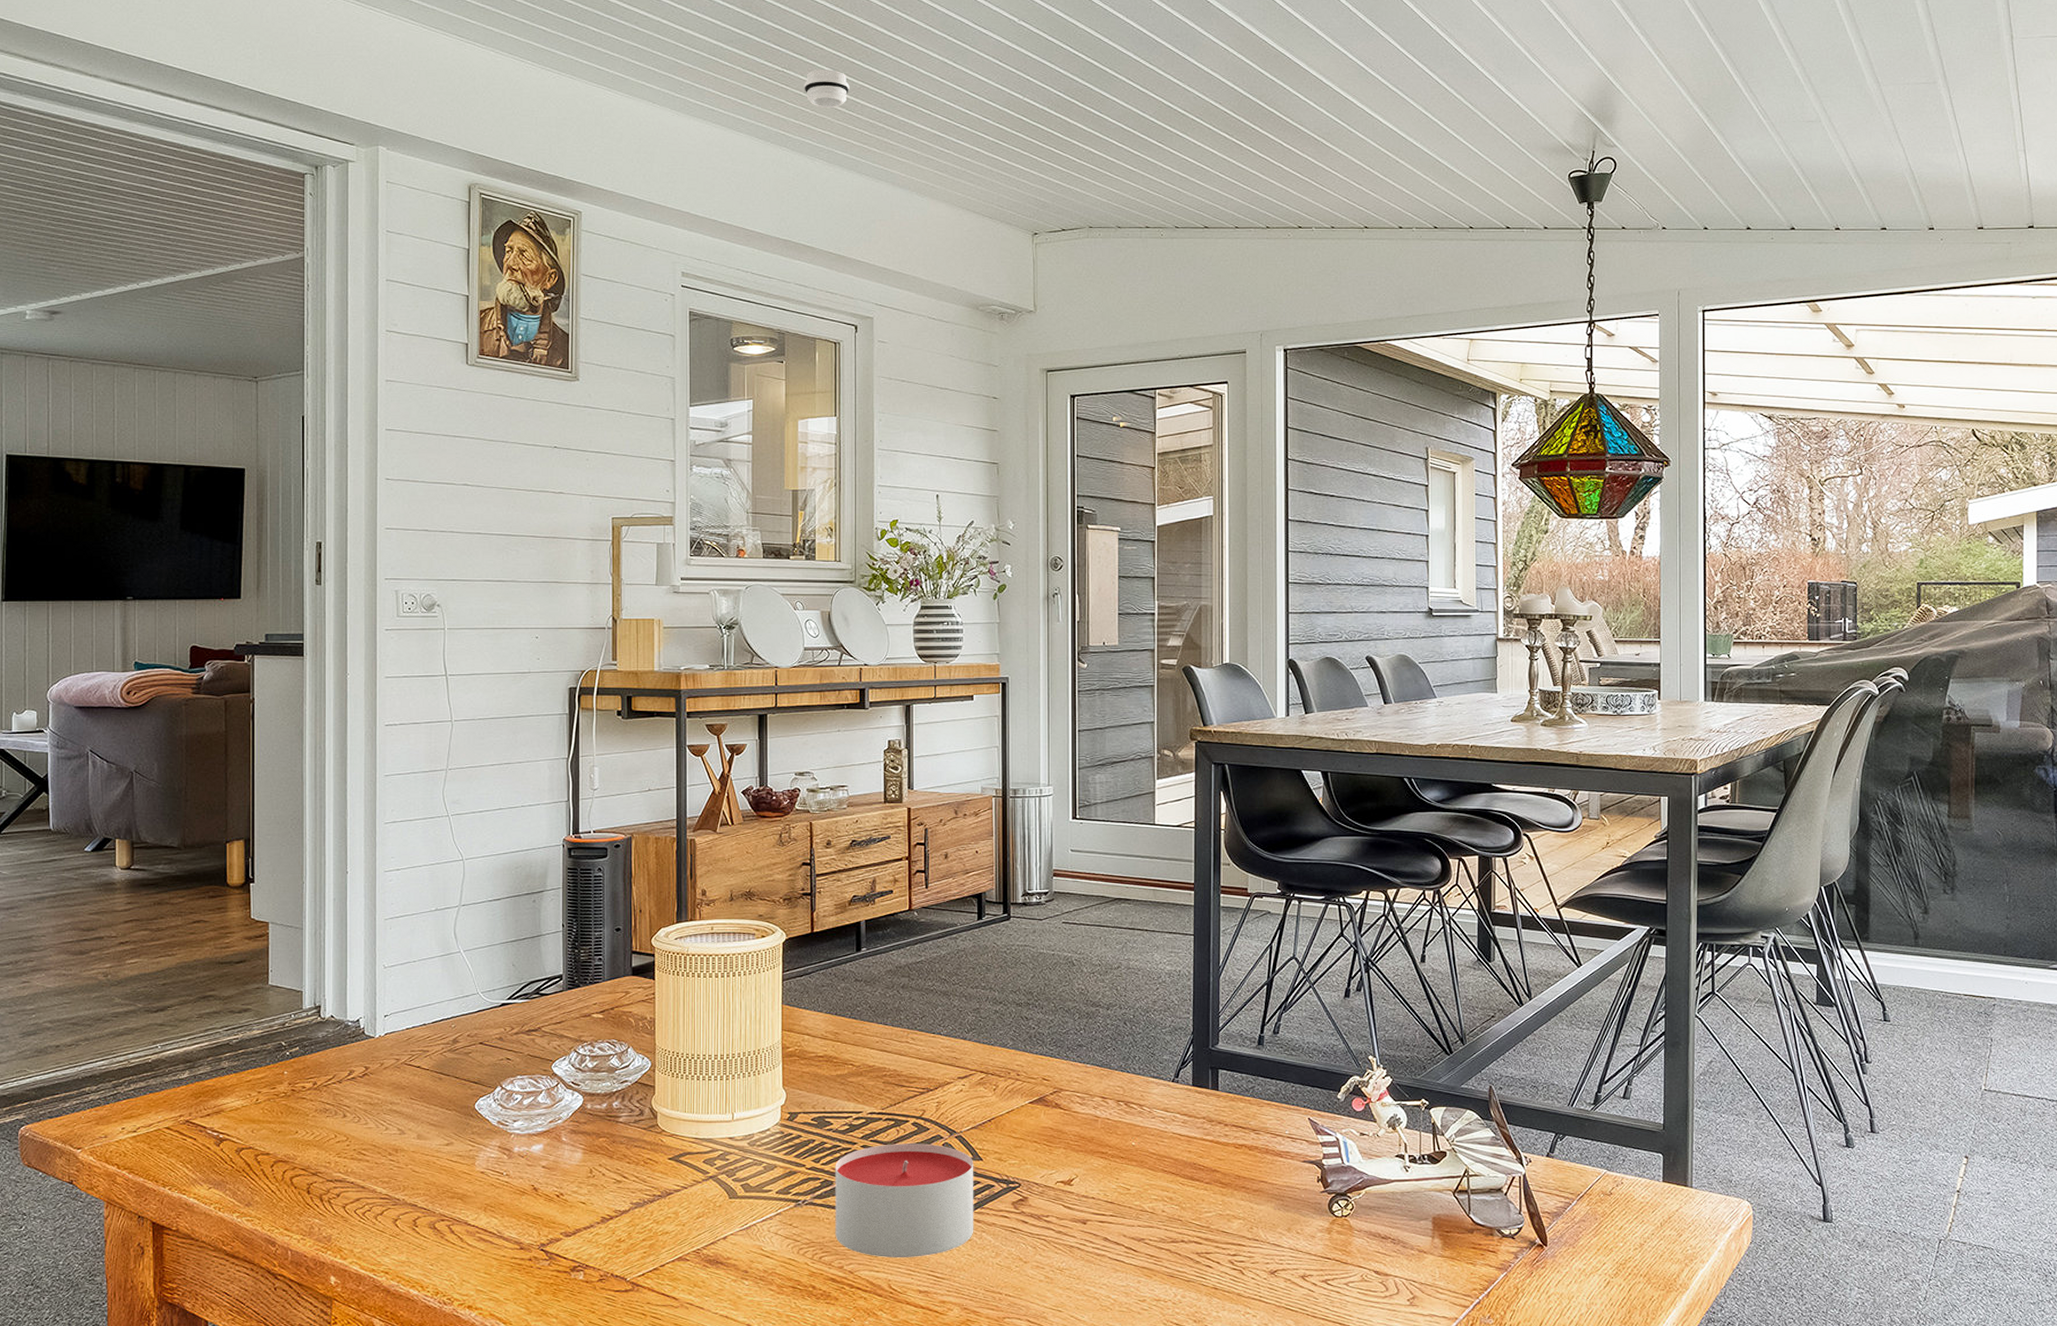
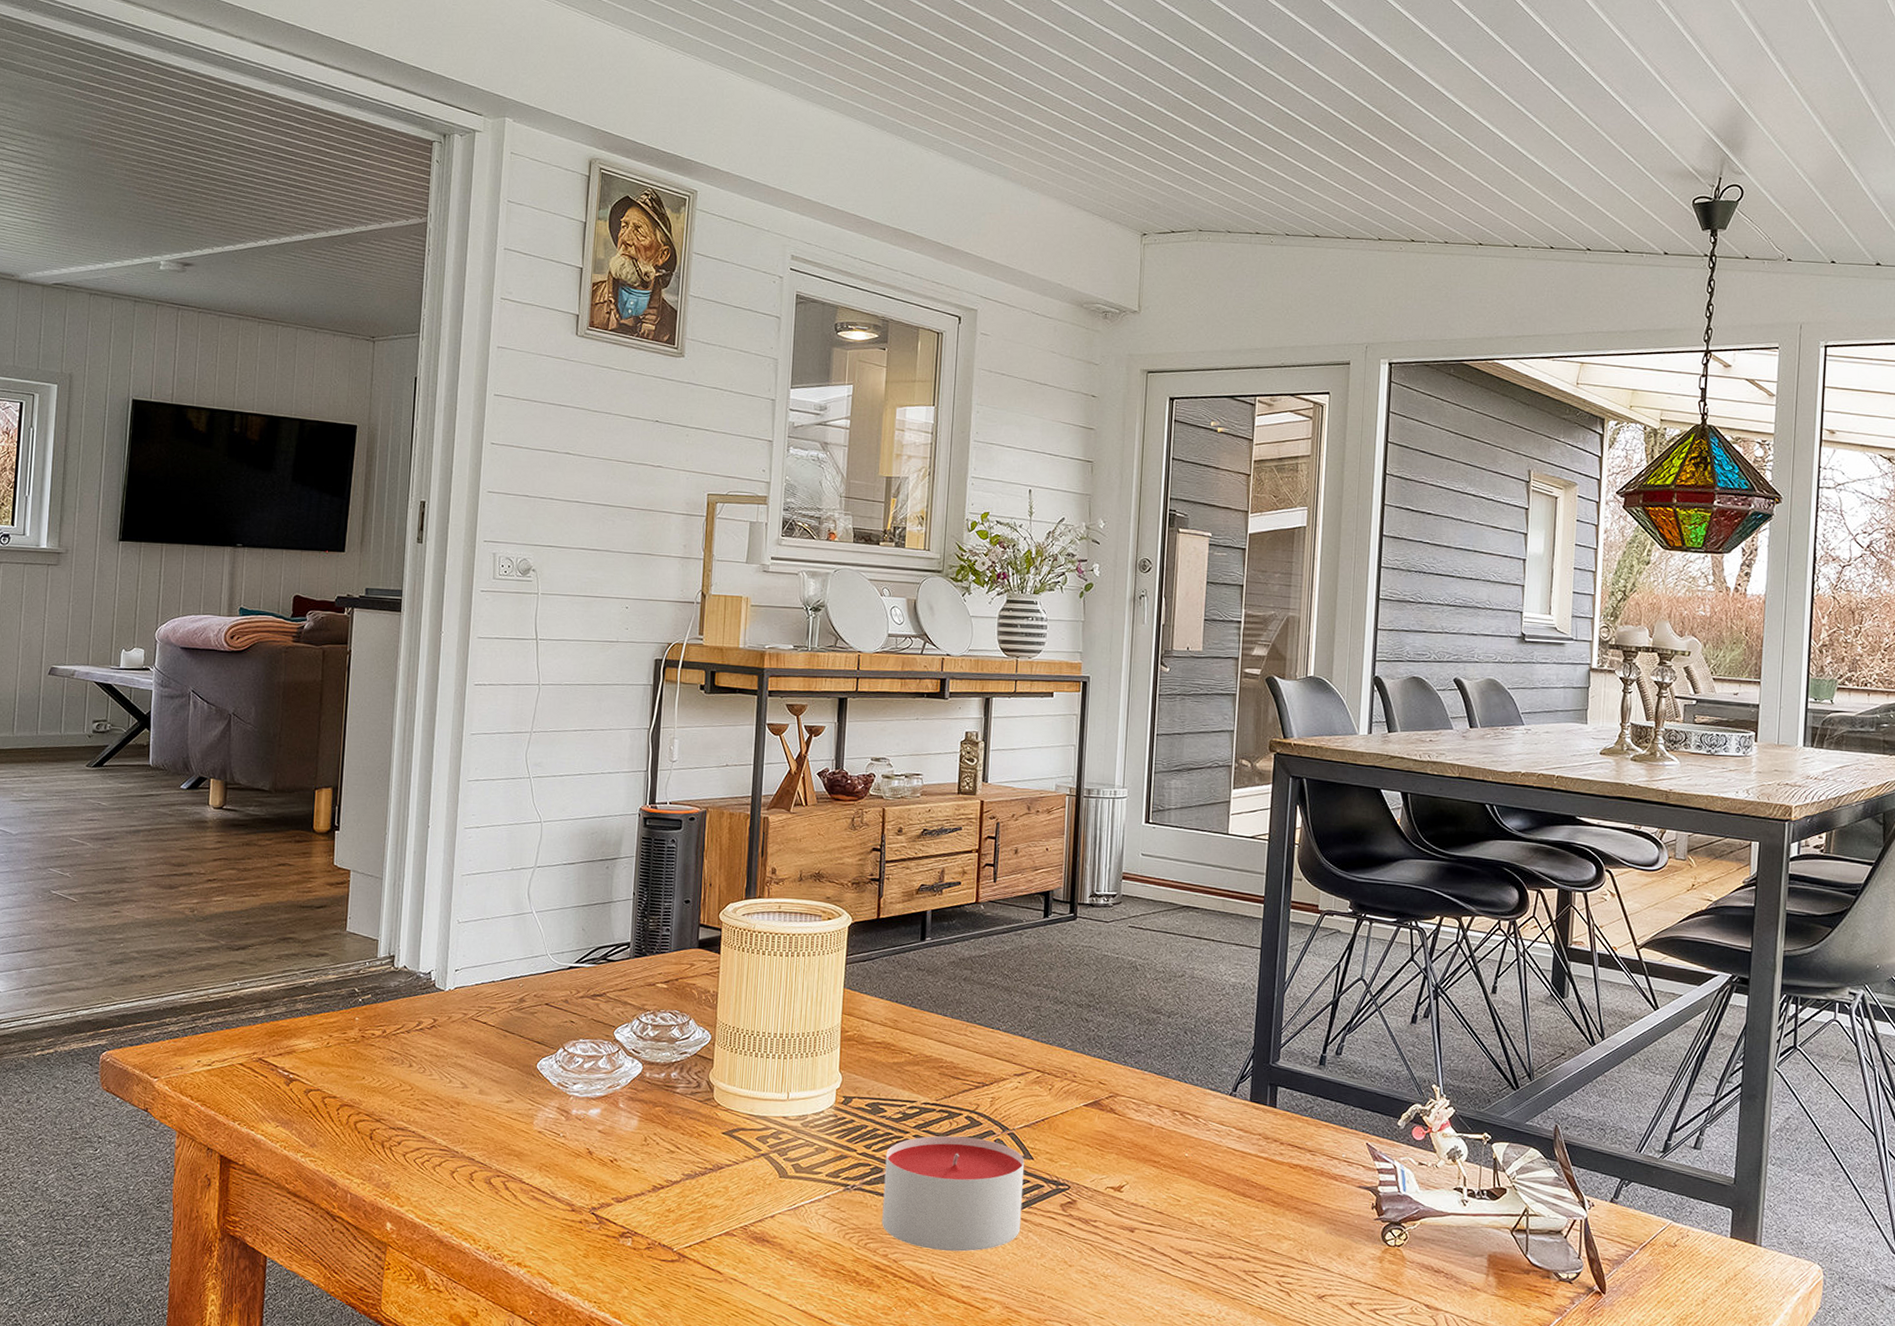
smoke detector: present [804,69,850,108] -> none [923,61,969,100]

